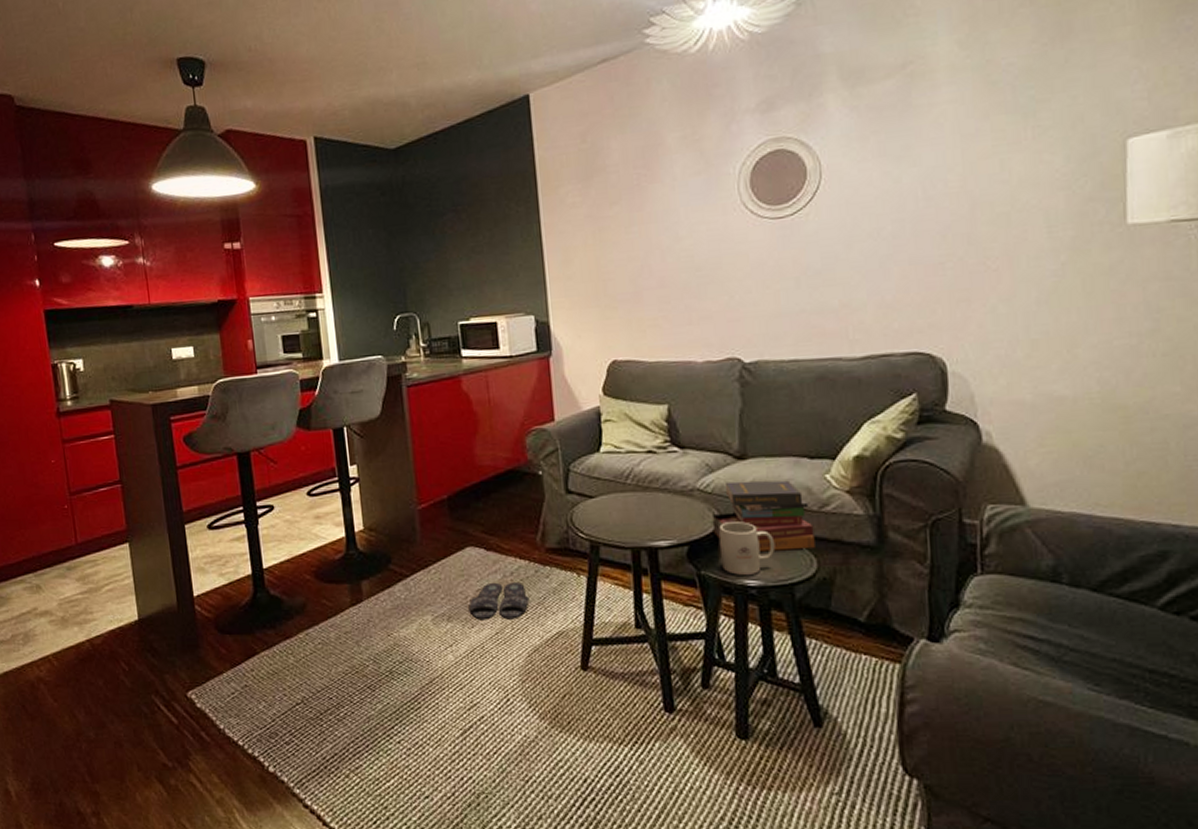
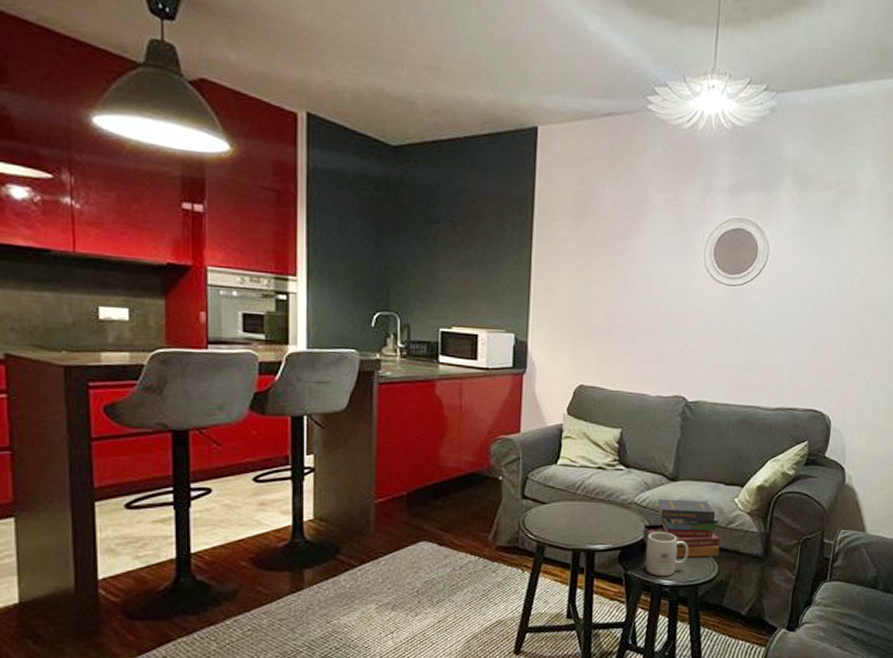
slippers: present [469,581,529,620] -> none [415,575,475,610]

